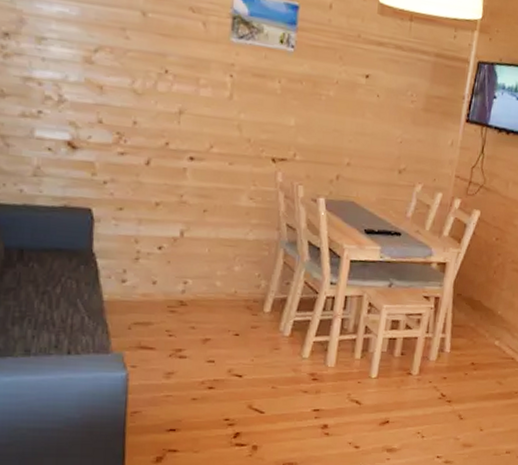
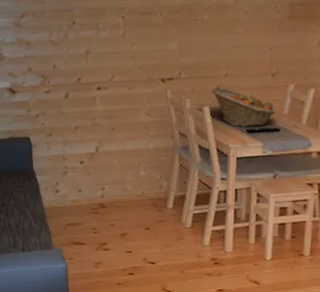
fruit basket: none [330,177,399,228] -> present [212,87,276,127]

